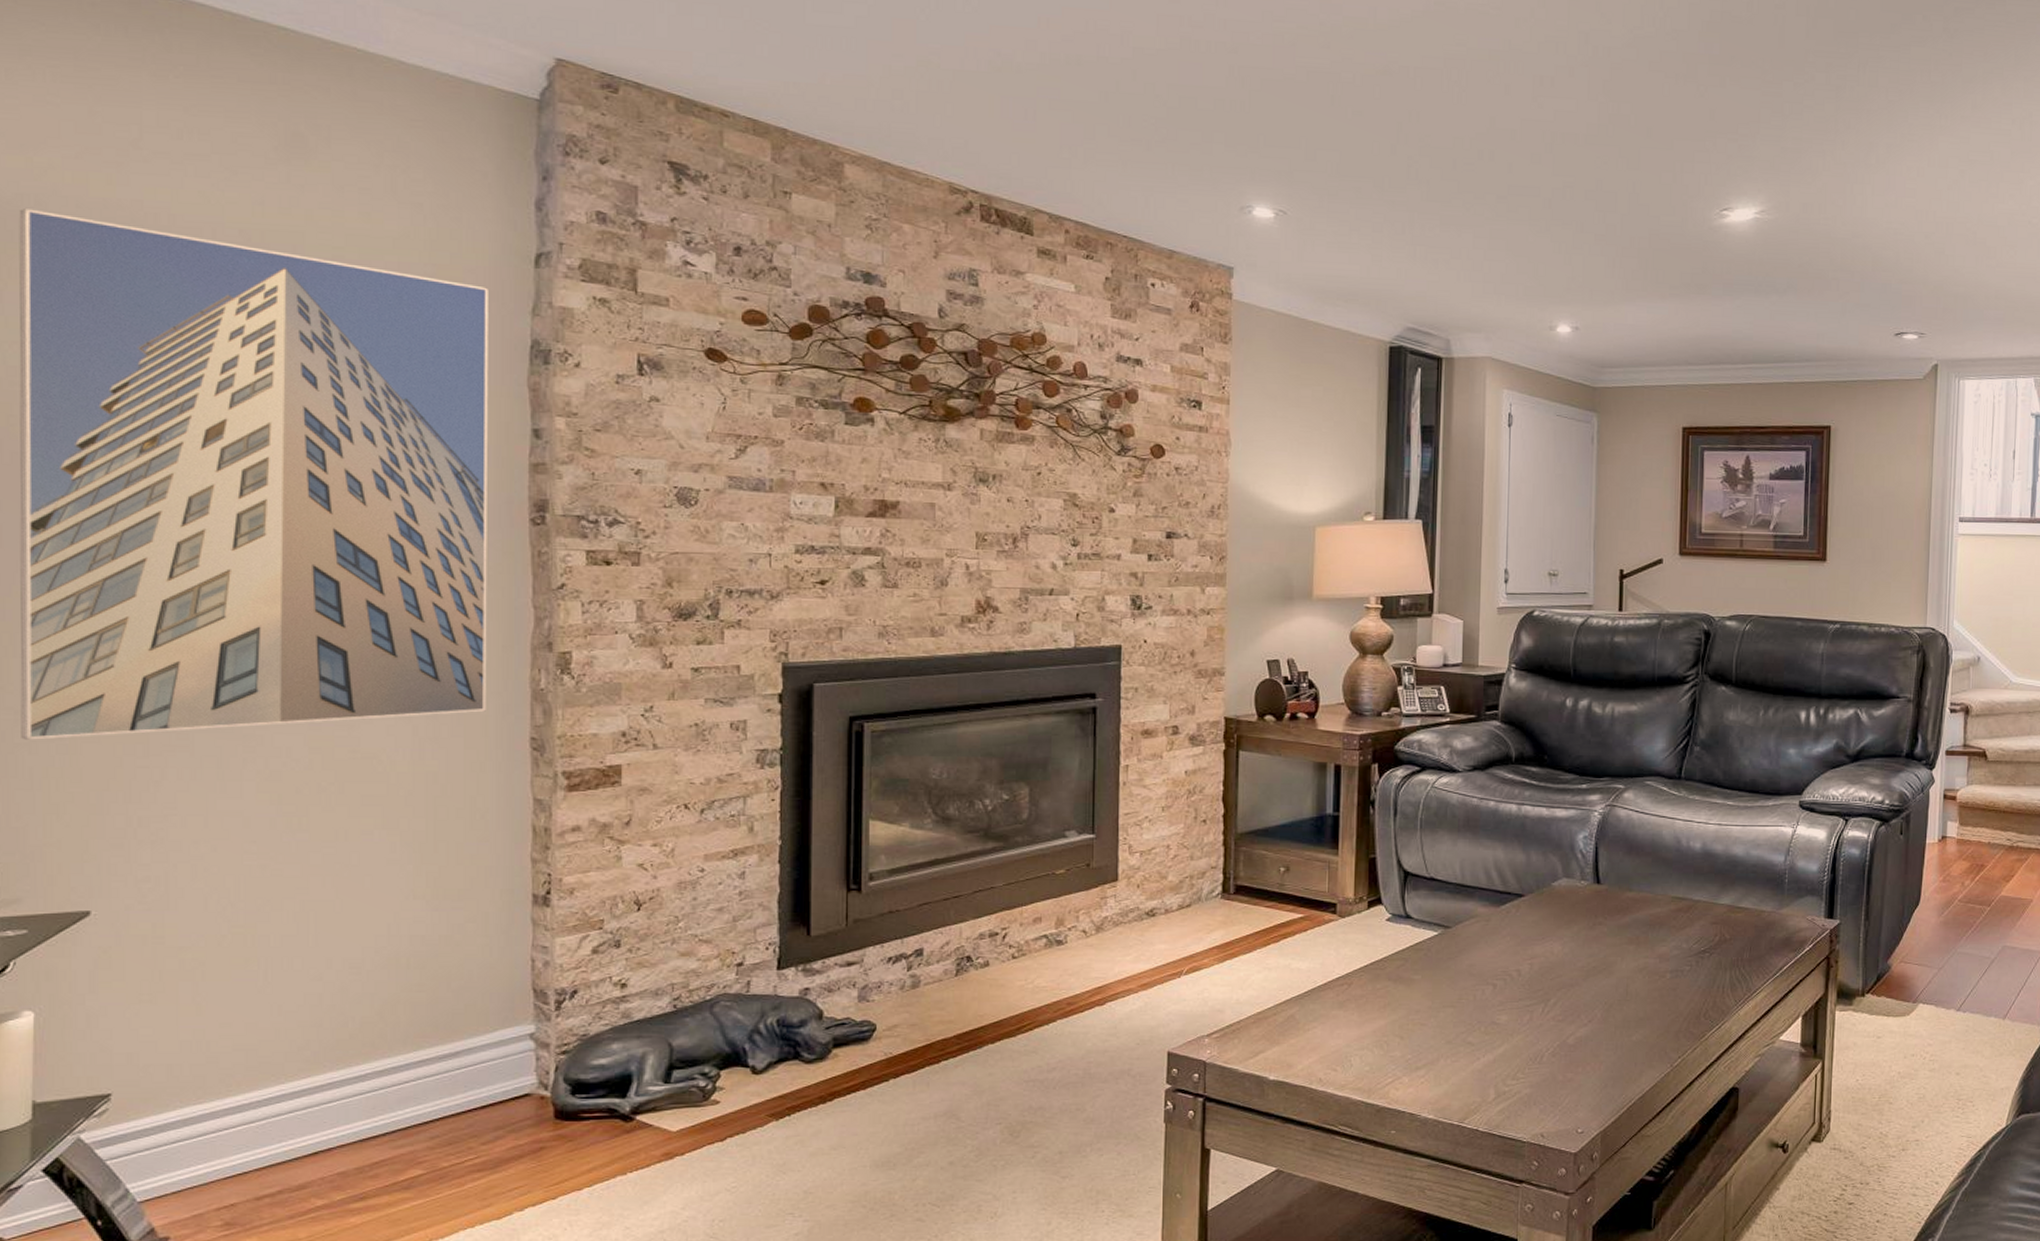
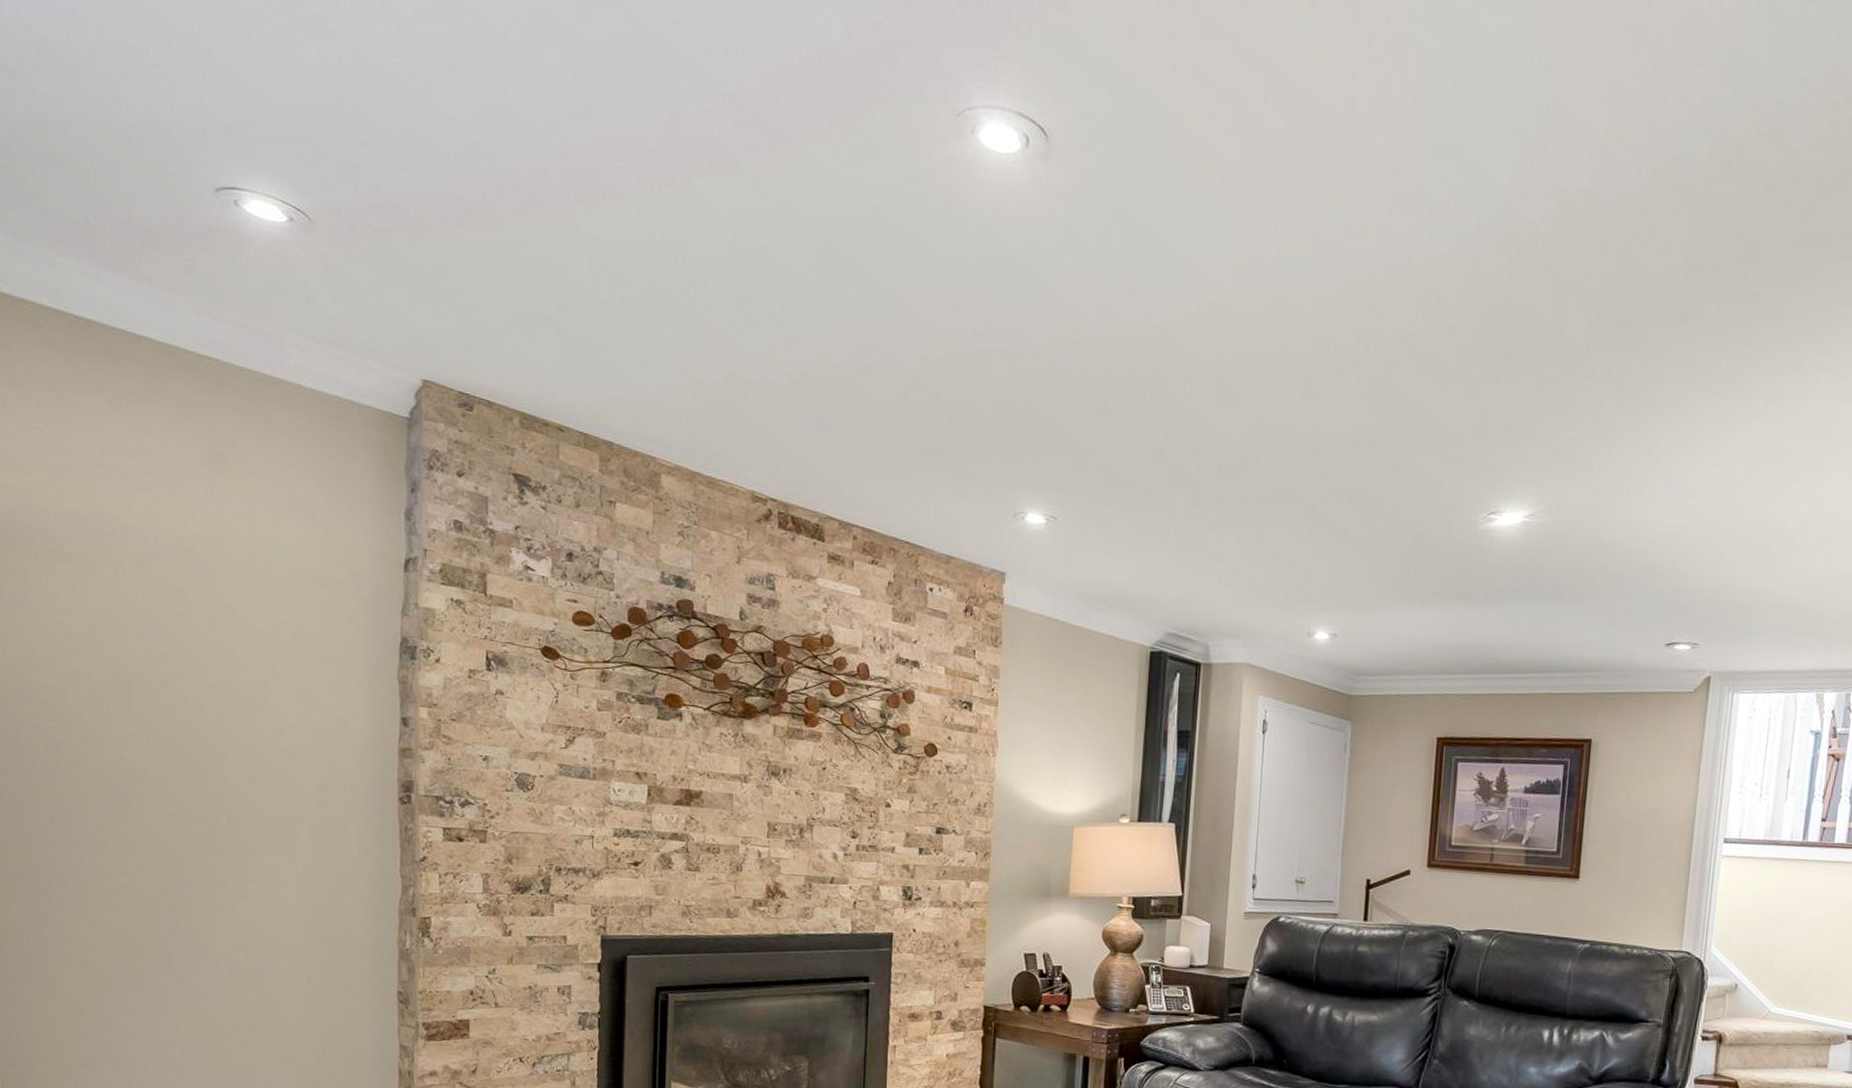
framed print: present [19,209,489,740] -> none [13,520,367,973]

